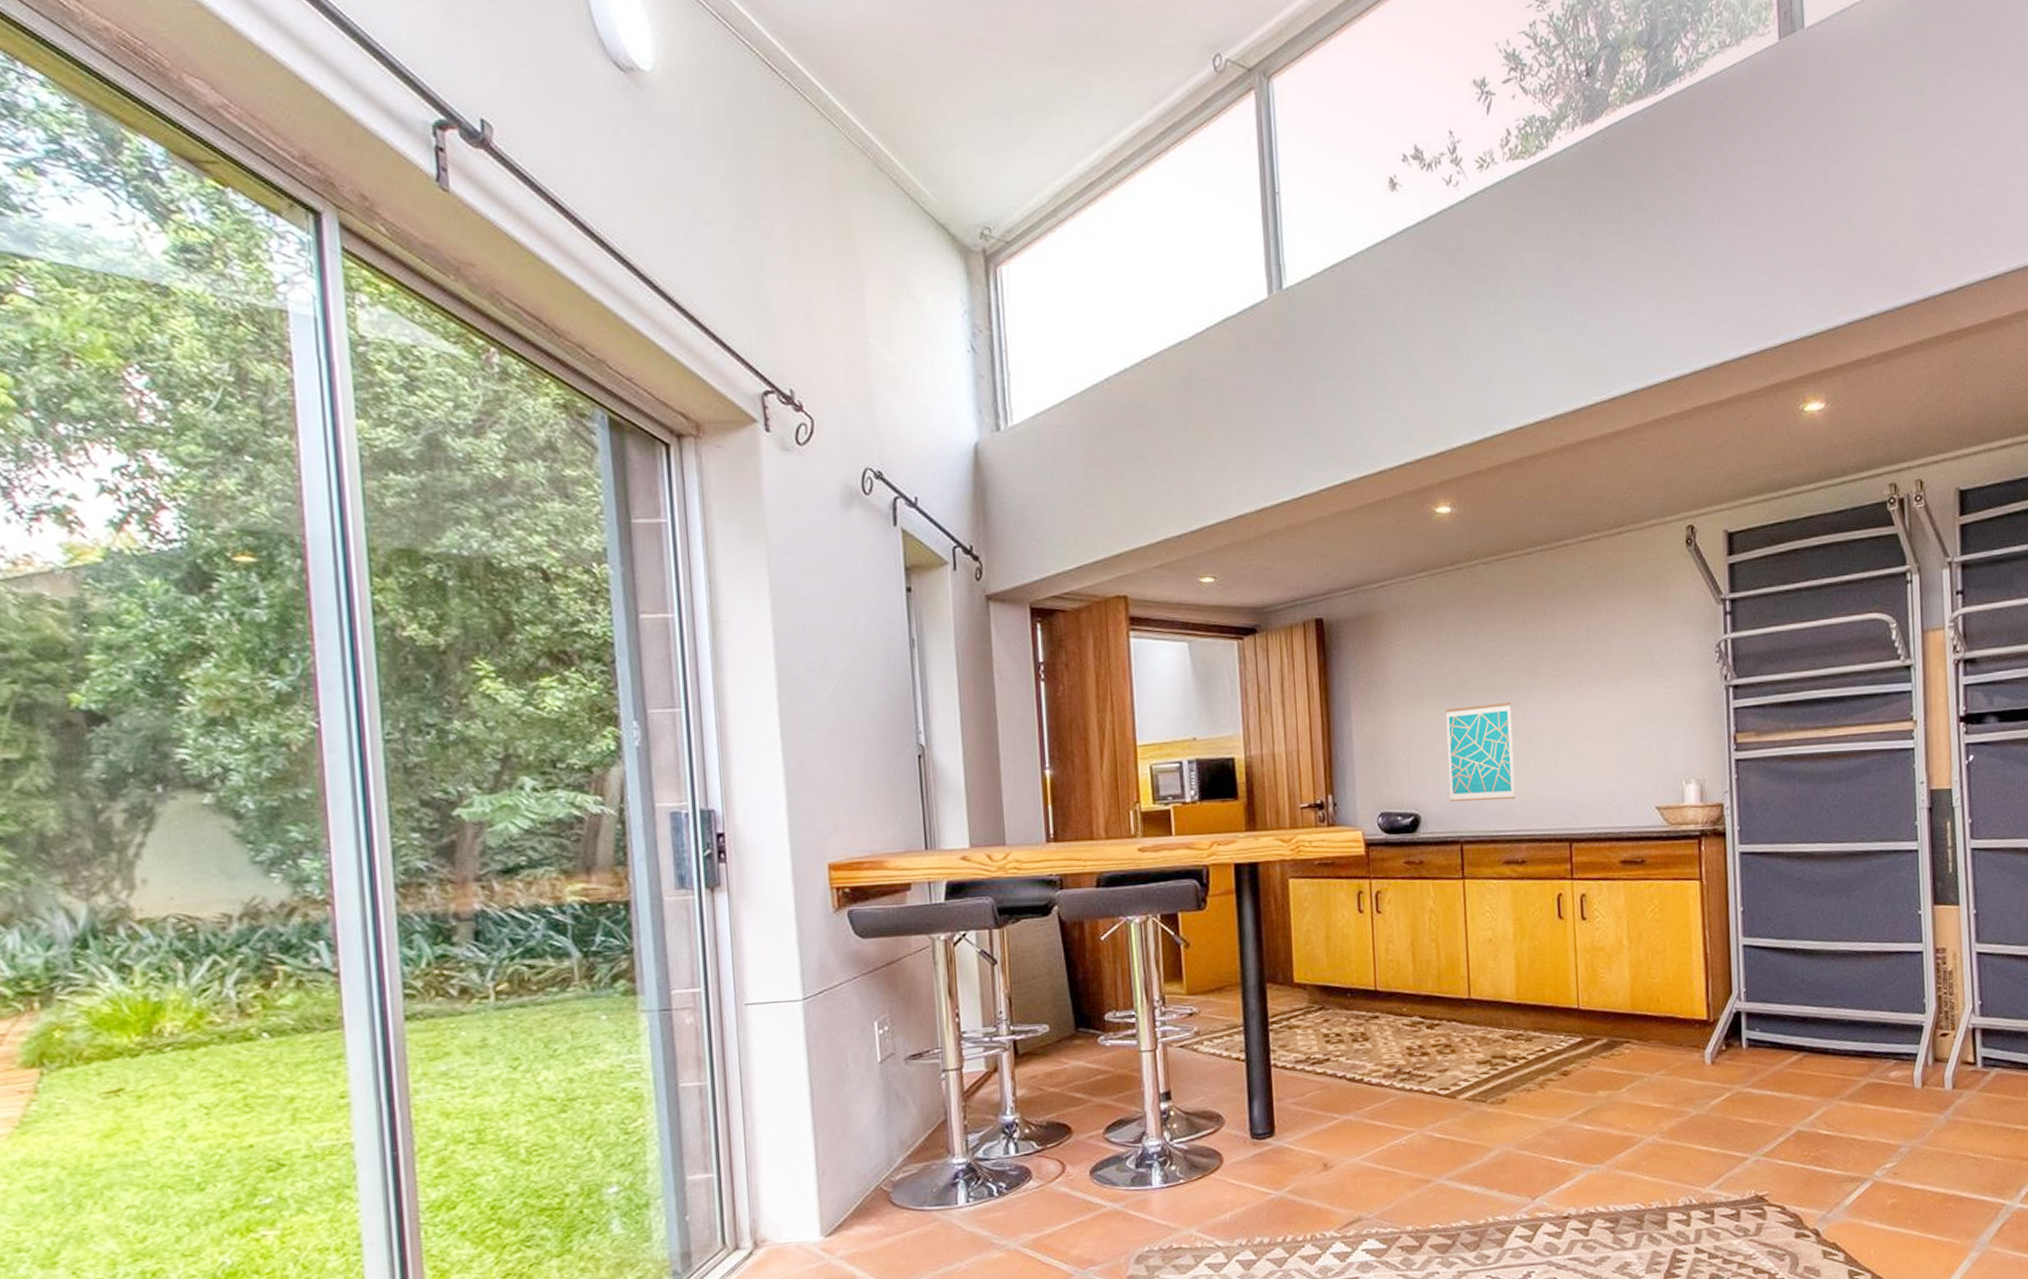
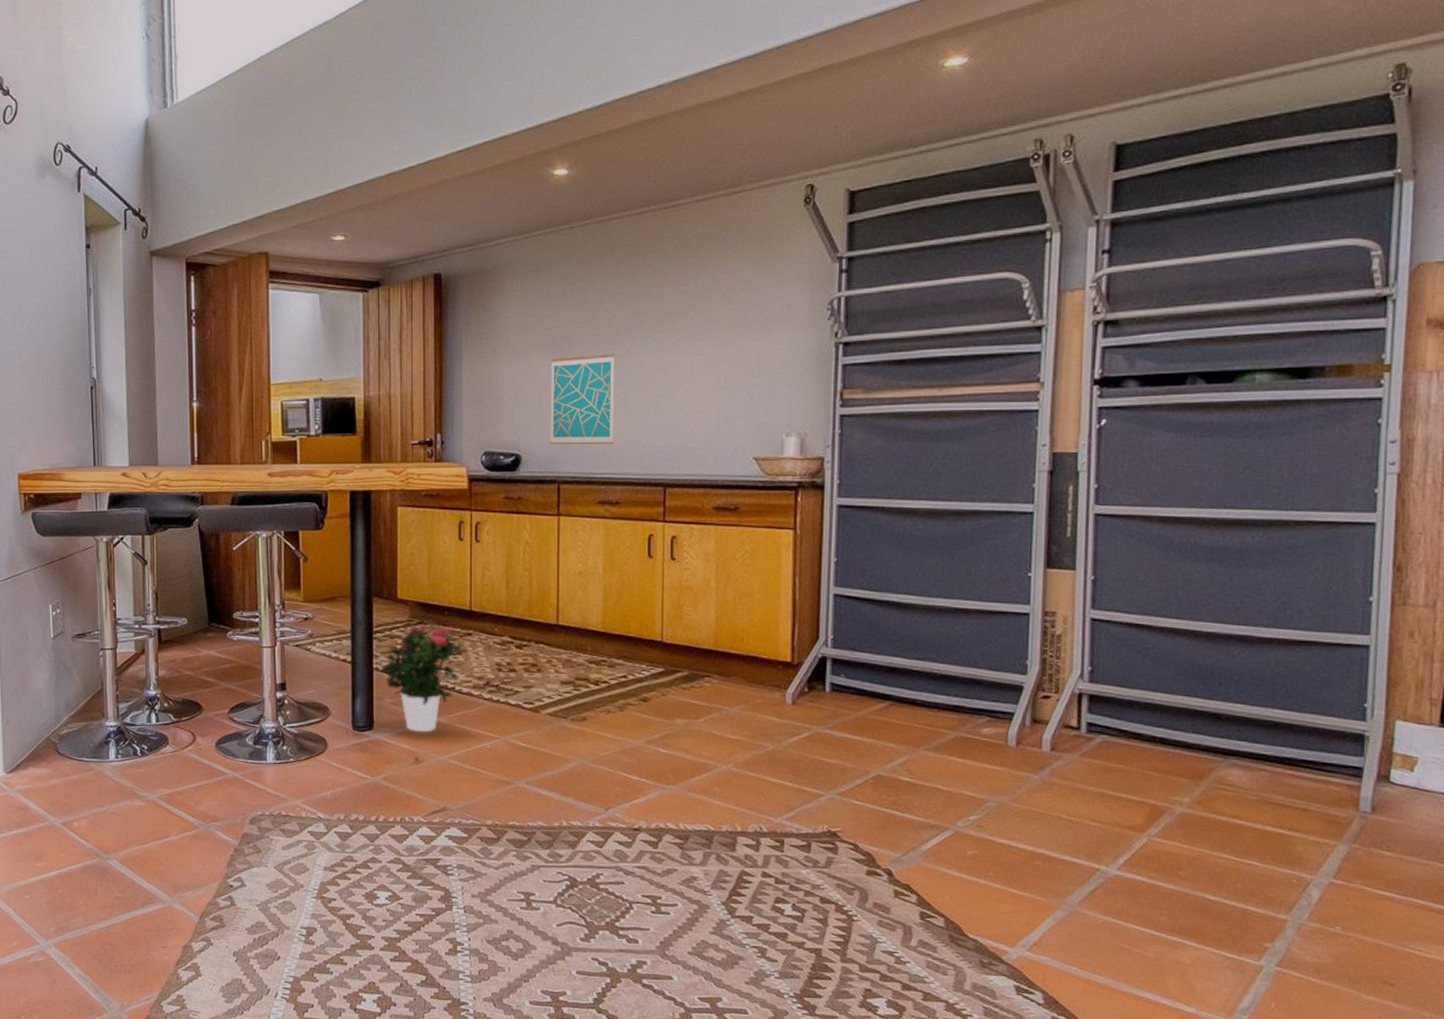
potted flower: none [1278,1010,1377,1133] -> present [380,624,469,731]

